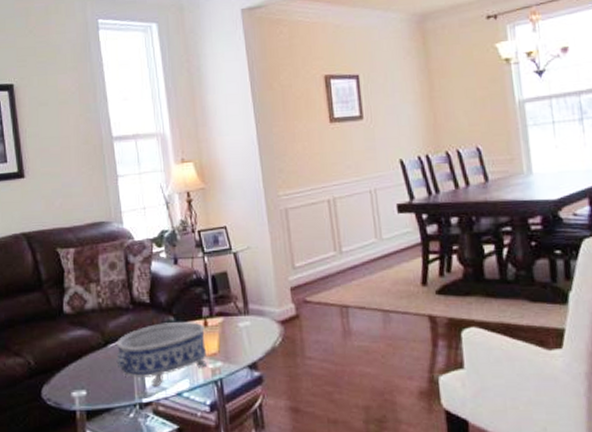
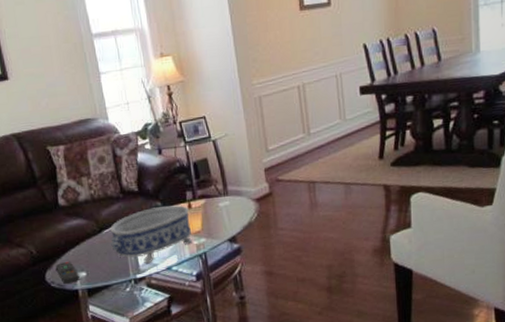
remote control: none [53,376,79,402] -> present [55,261,80,284]

